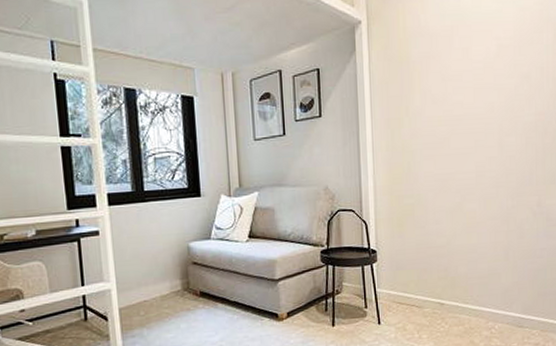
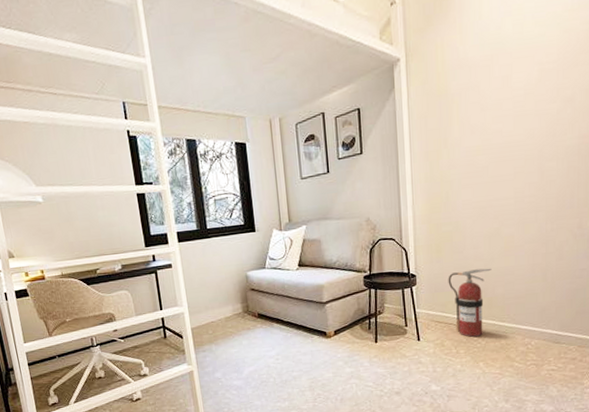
fire extinguisher: none [410,245,454,320] -> present [448,268,492,337]

